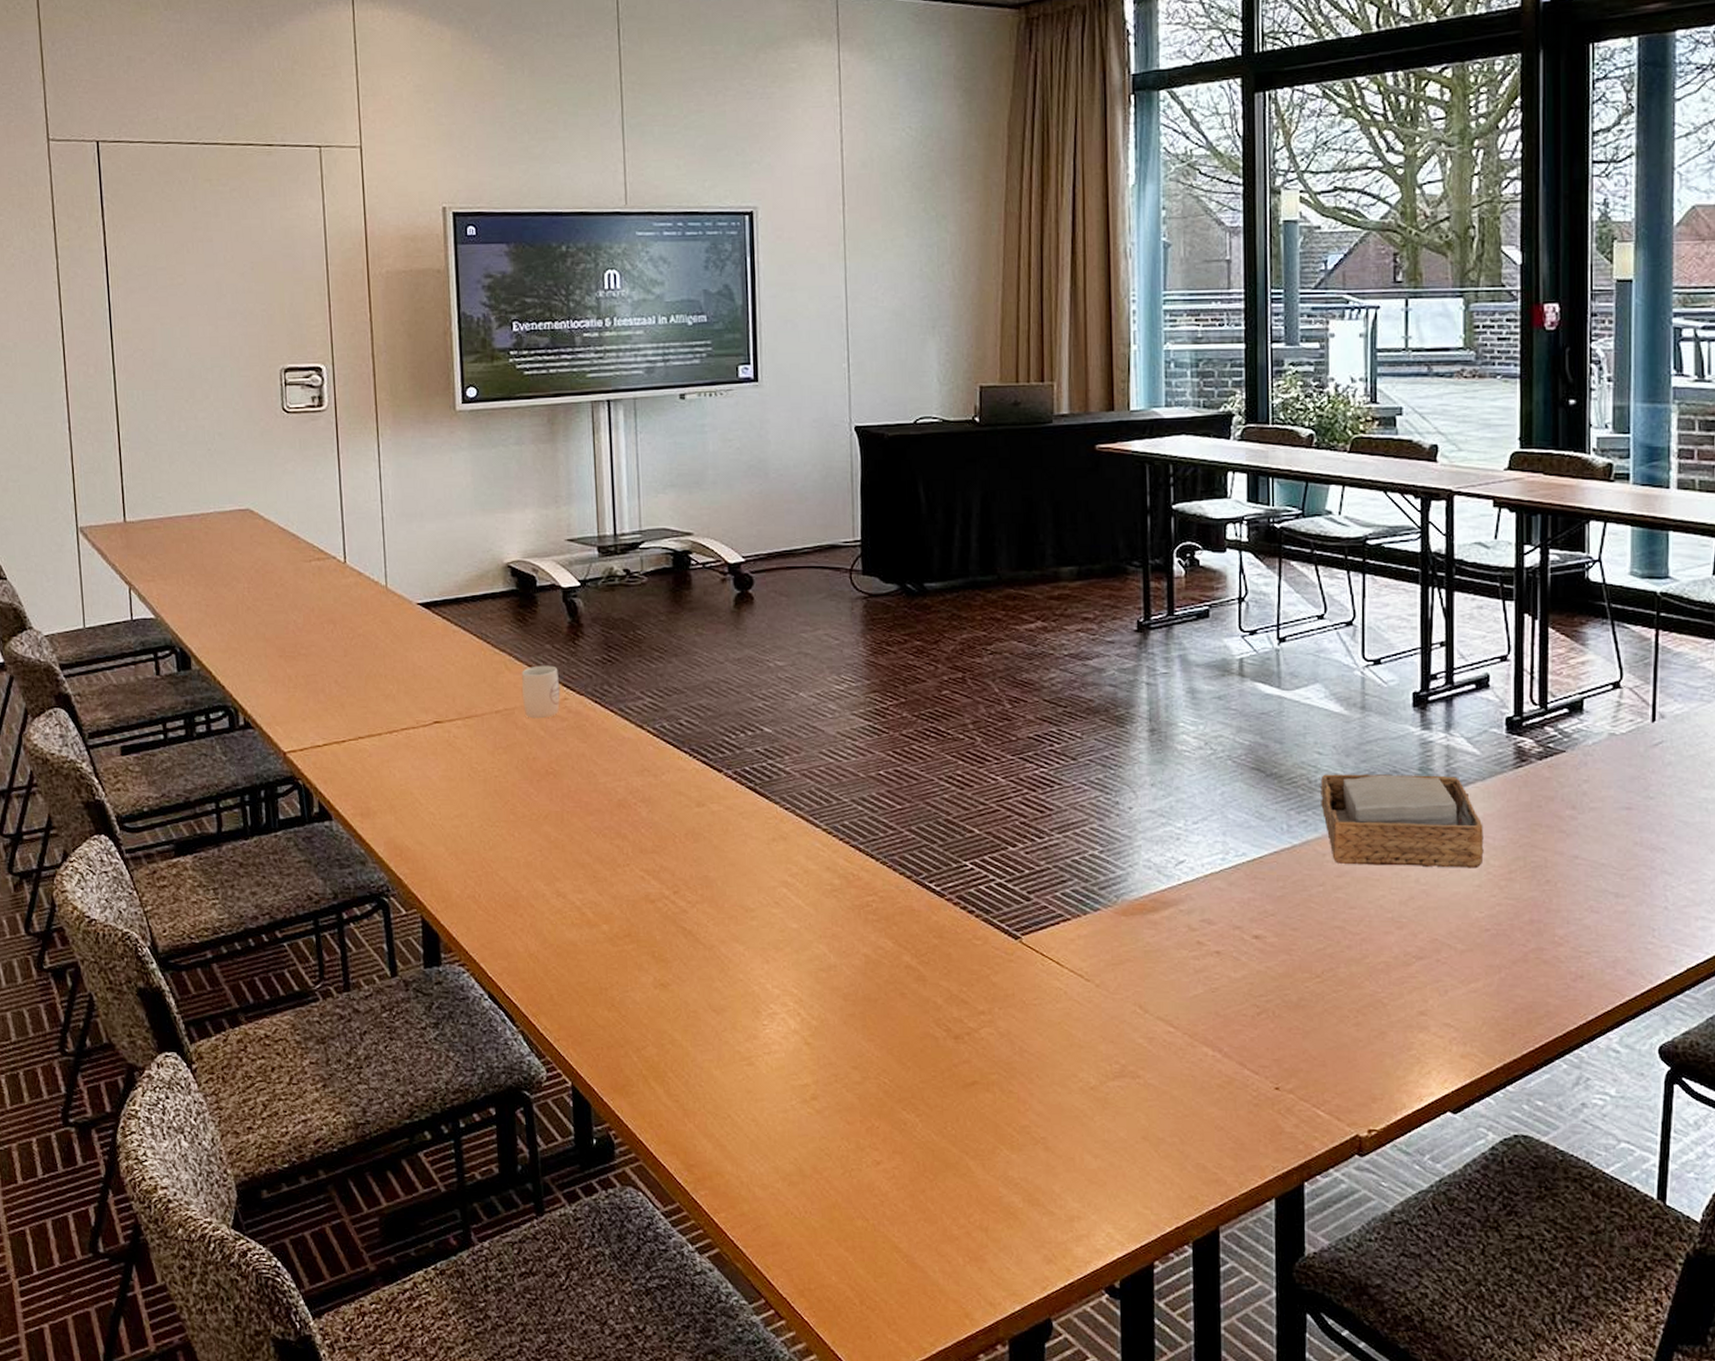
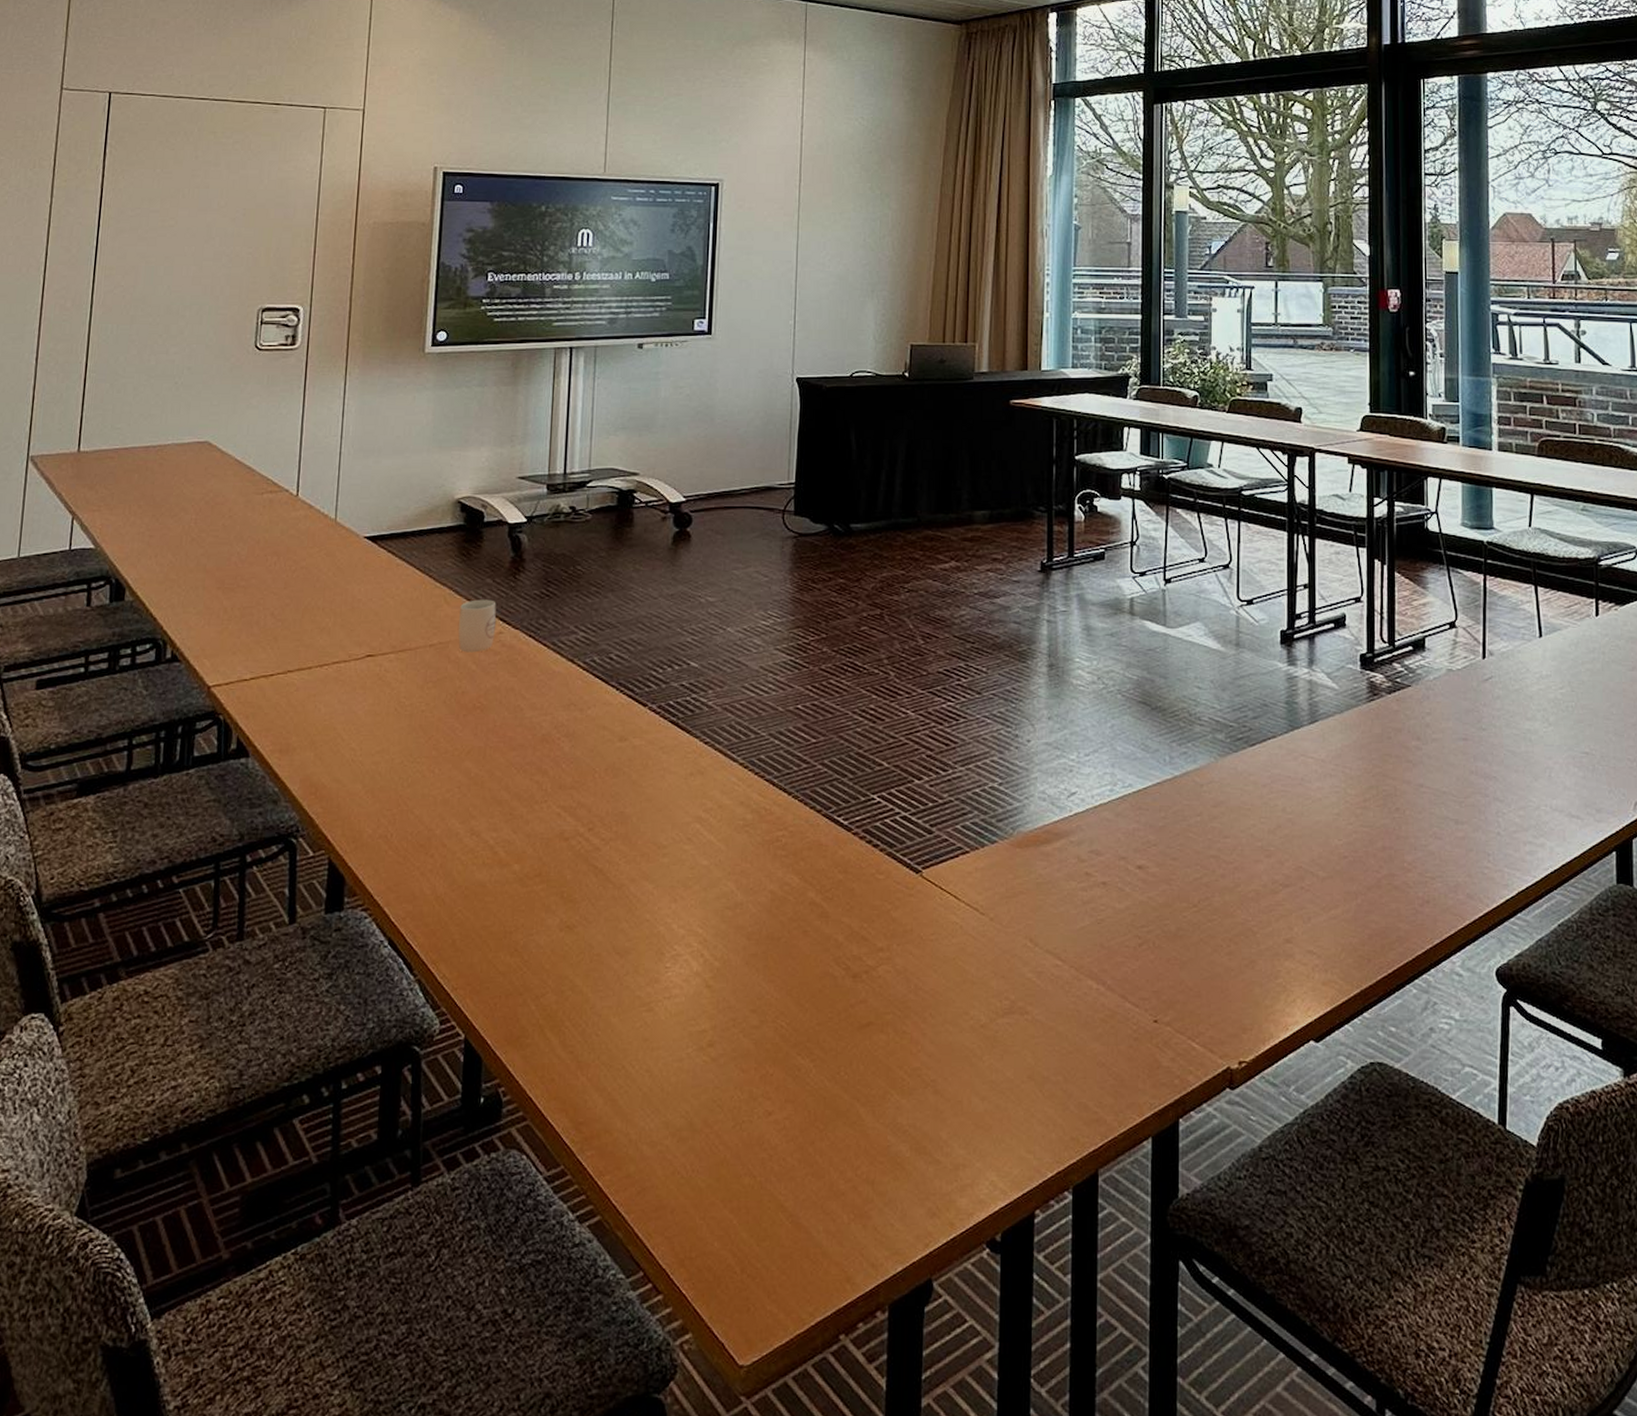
napkin holder: present [1320,774,1484,869] -> none [1199,707,1342,798]

